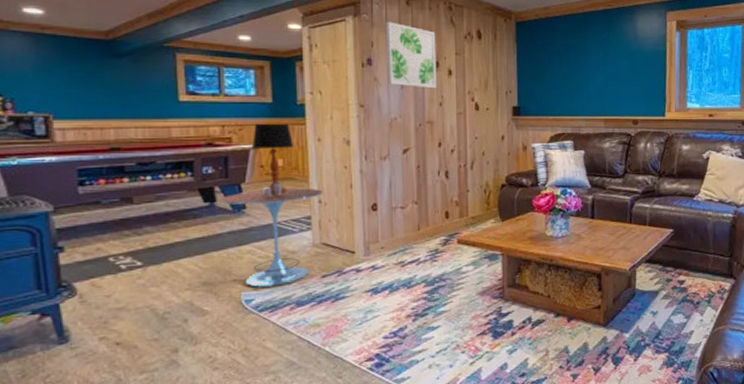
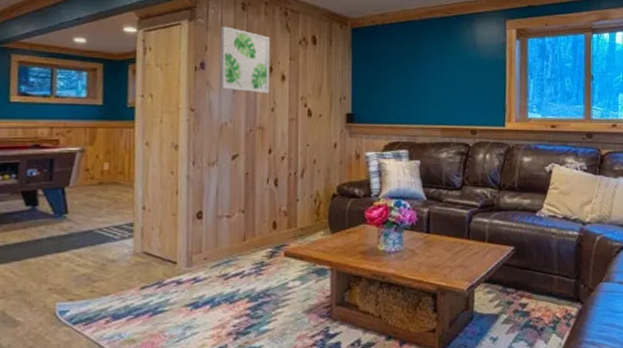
side table: present [219,179,323,287] -> none [41,183,148,298]
table lamp: present [252,123,293,194] -> none [79,125,121,199]

